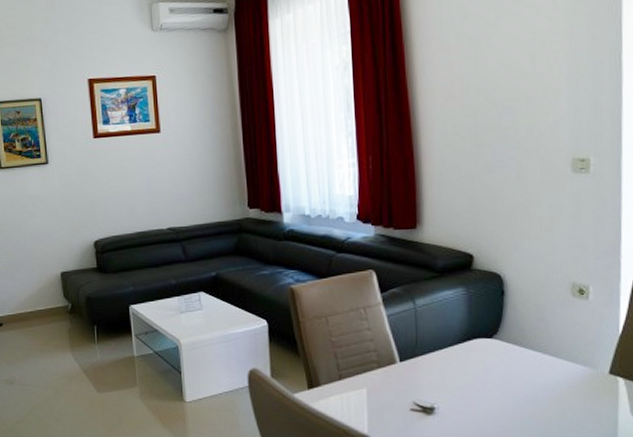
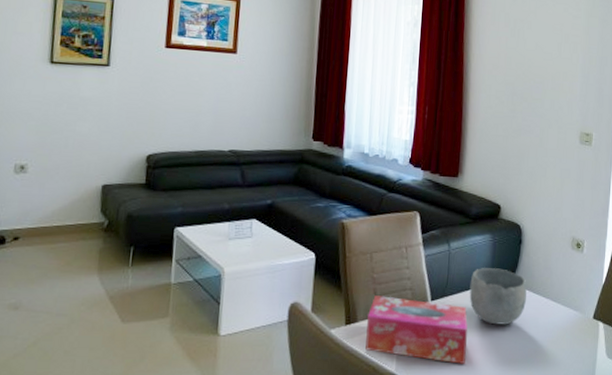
tissue box: none [331,359,448,426] -> present [365,296,468,364]
bowl: none [444,324,517,384] -> present [469,268,527,325]

